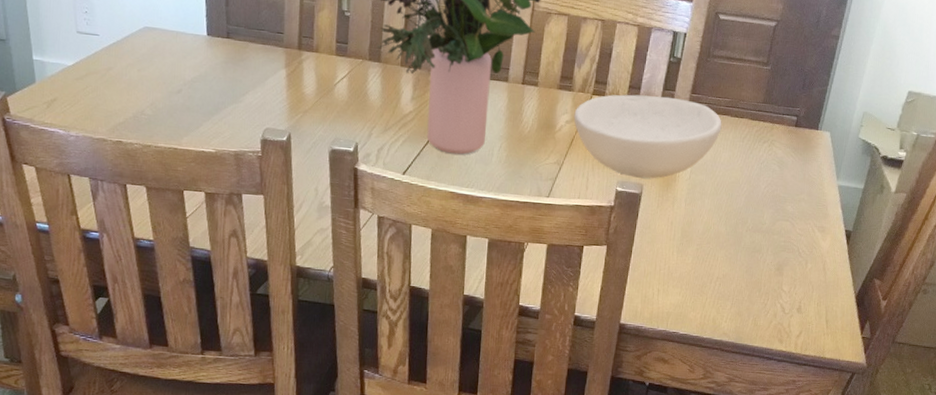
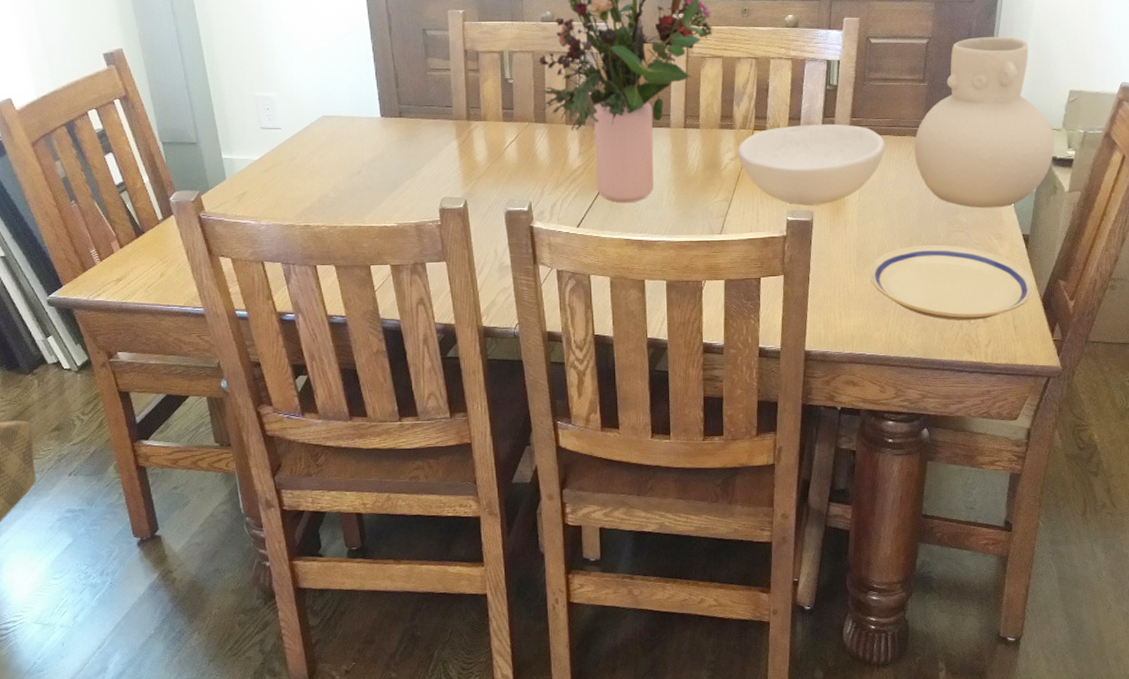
plate: none [691,229,851,310] -> present [869,244,1035,320]
vase: none [749,26,888,201] -> present [914,36,1055,209]

